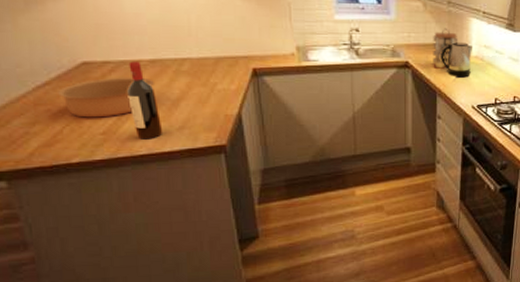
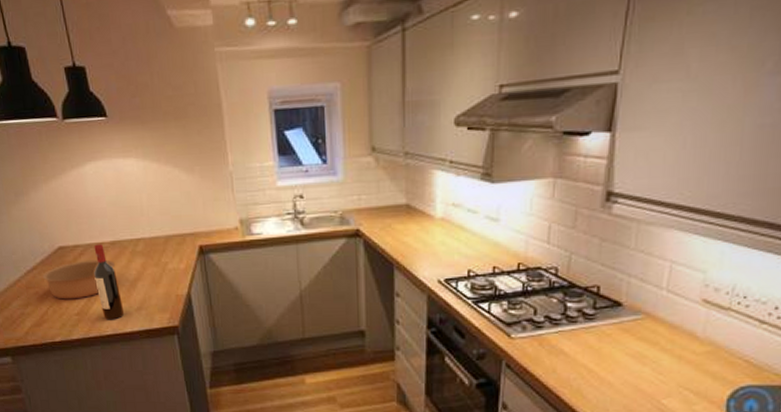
spice rack: present [433,28,458,70] -> none [388,185,419,237]
kettle: present [441,41,473,78] -> none [397,200,438,246]

